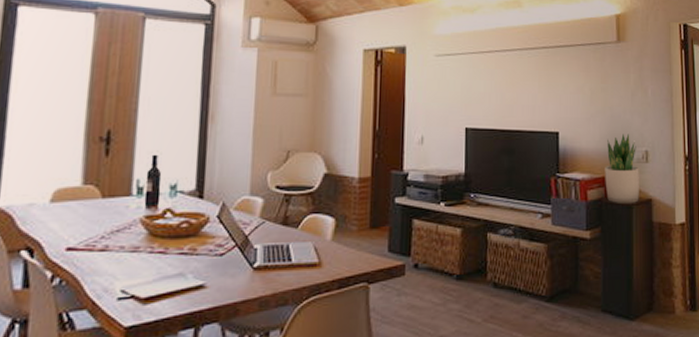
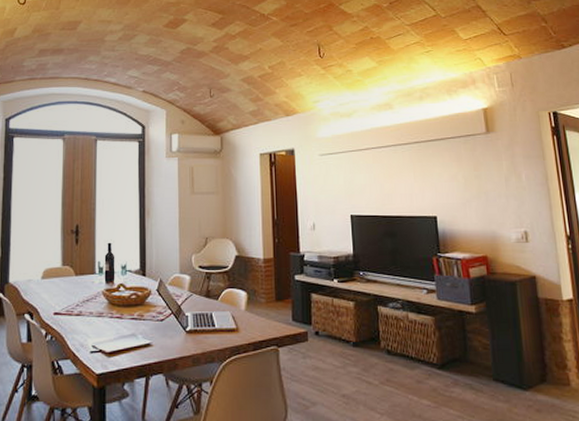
planter: present [605,133,639,205] -> none [484,216,522,281]

